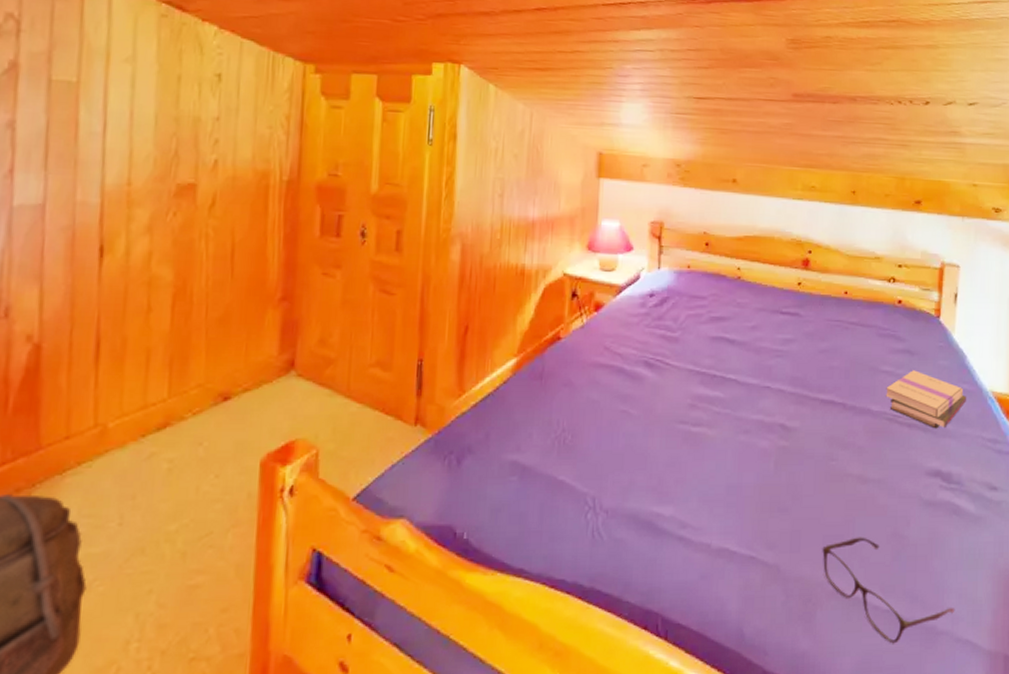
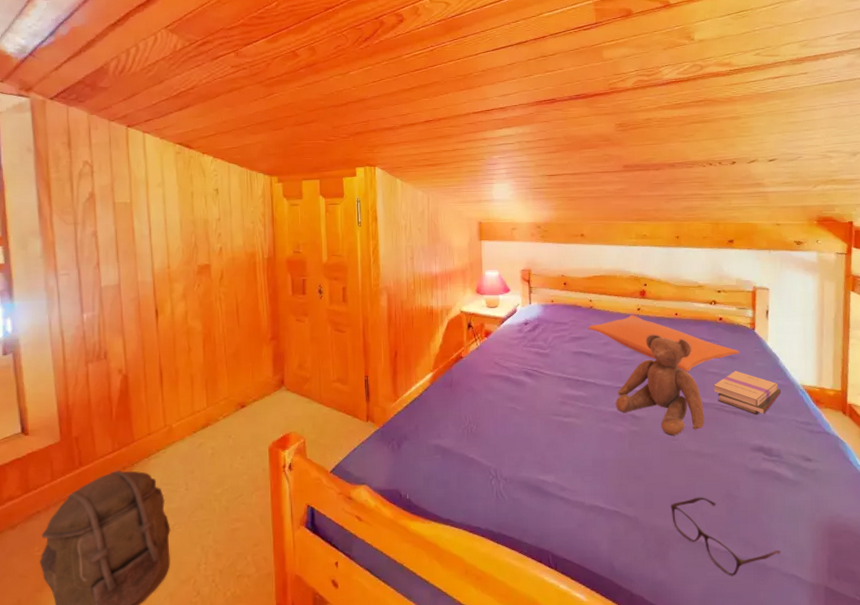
pillow: none [733,291,919,370] -> present [589,315,739,372]
teddy bear: none [761,318,873,454] -> present [615,335,705,436]

